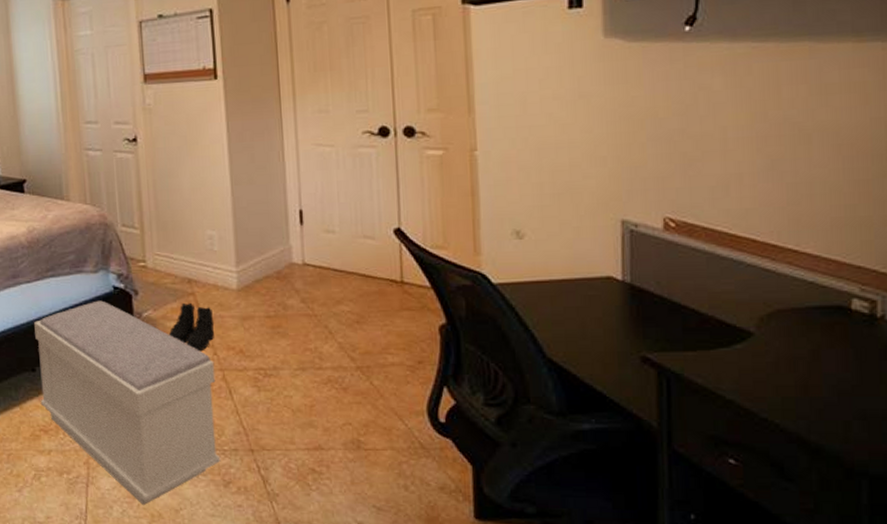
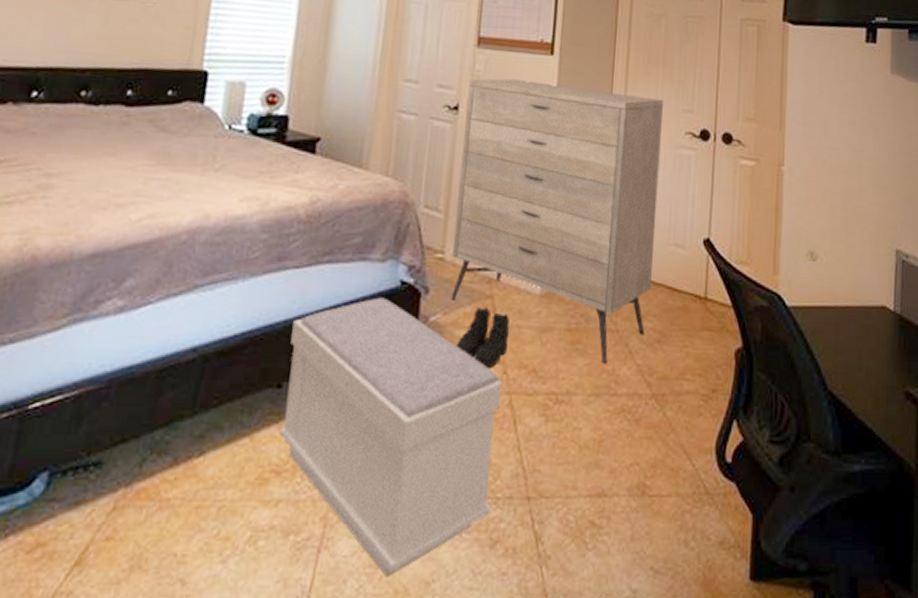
dresser: none [142,104,344,344] -> present [450,78,663,364]

